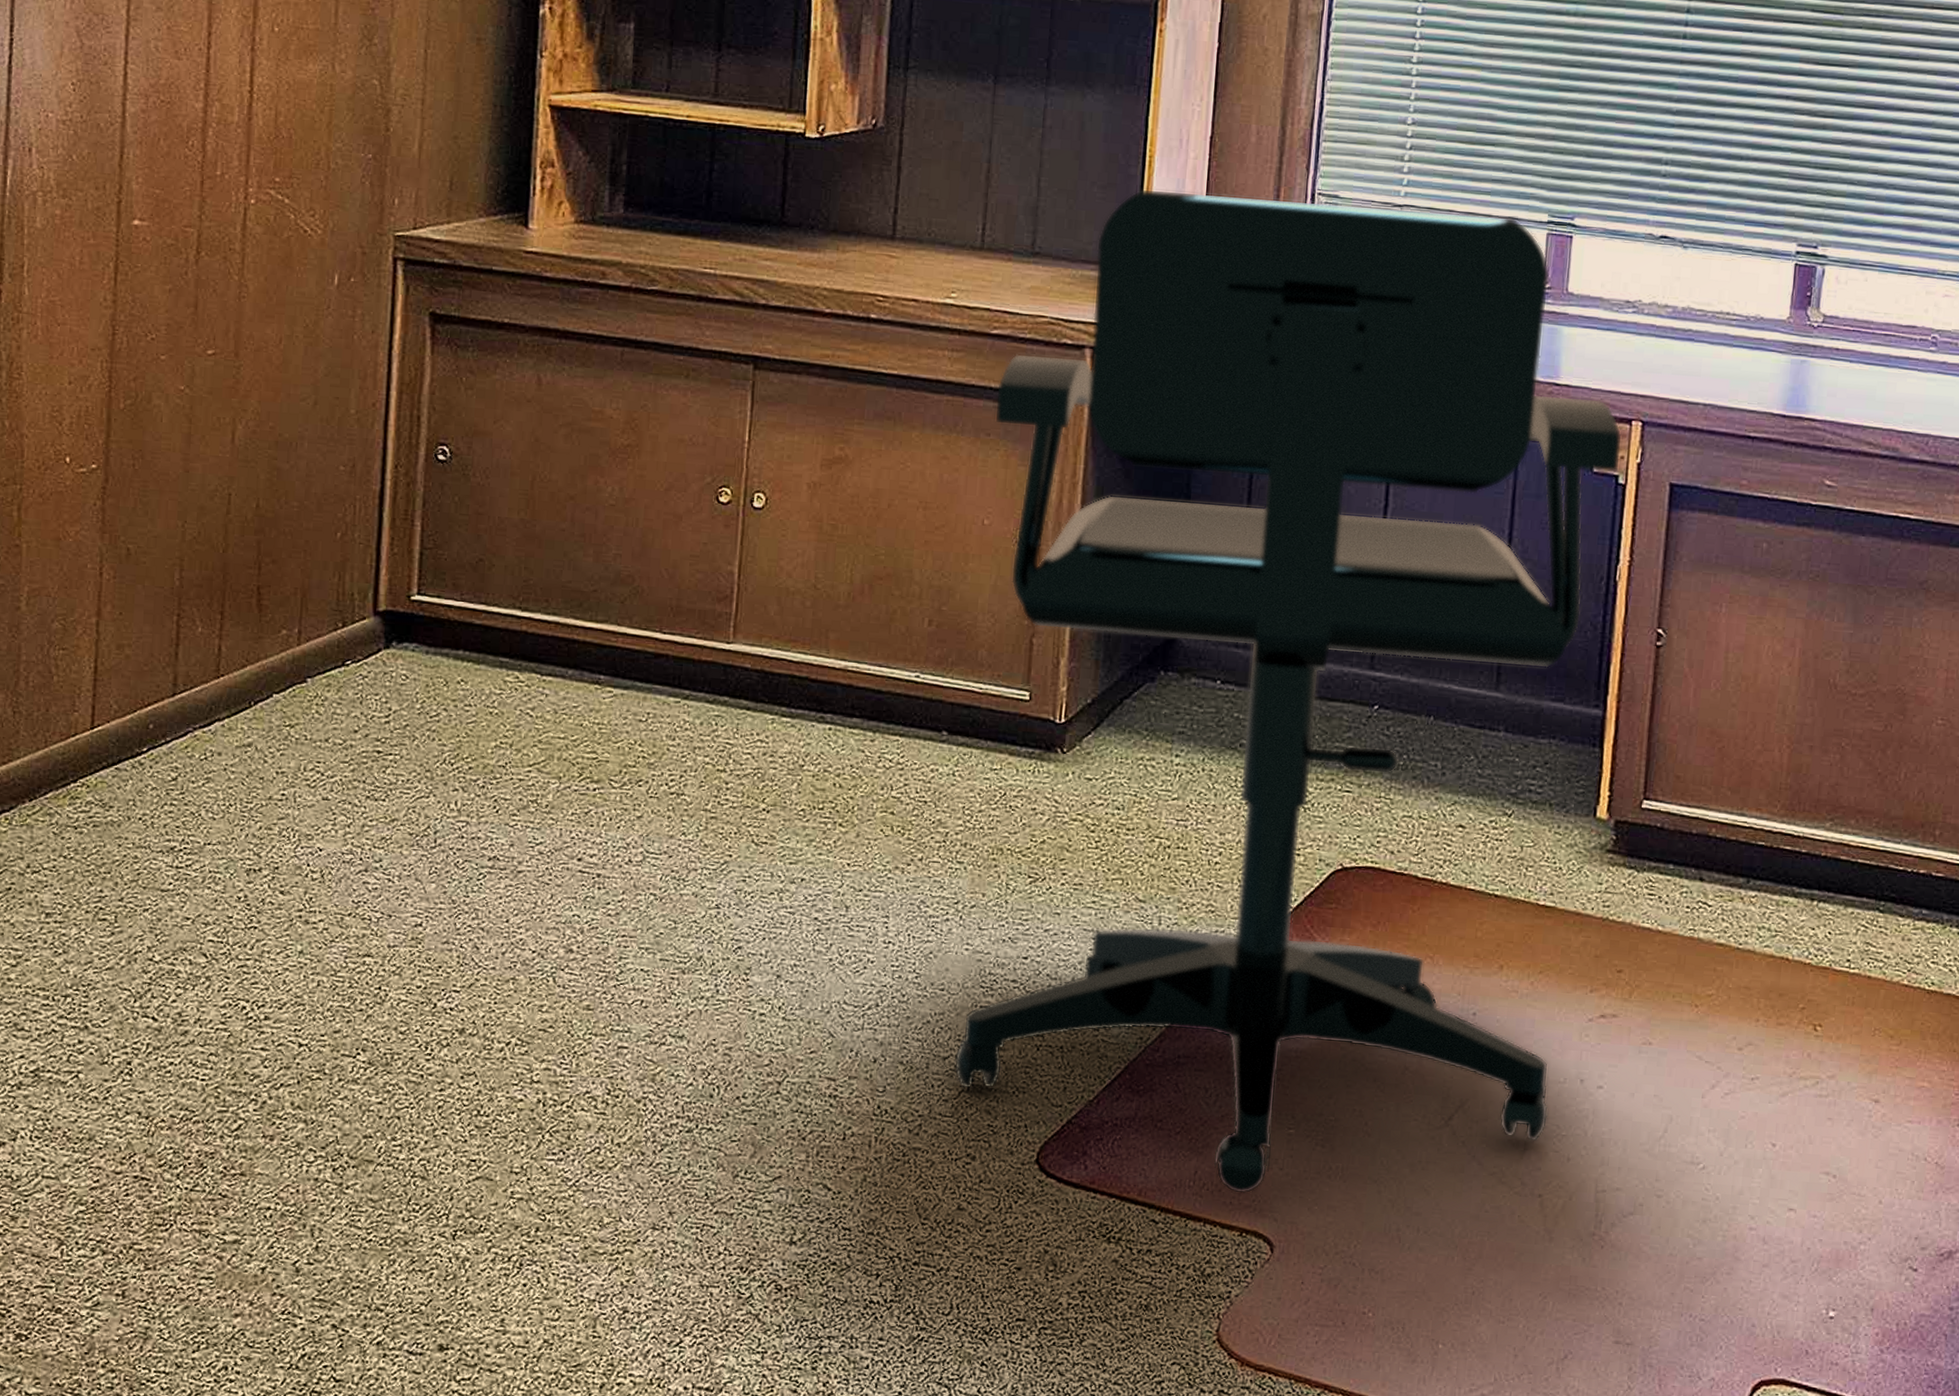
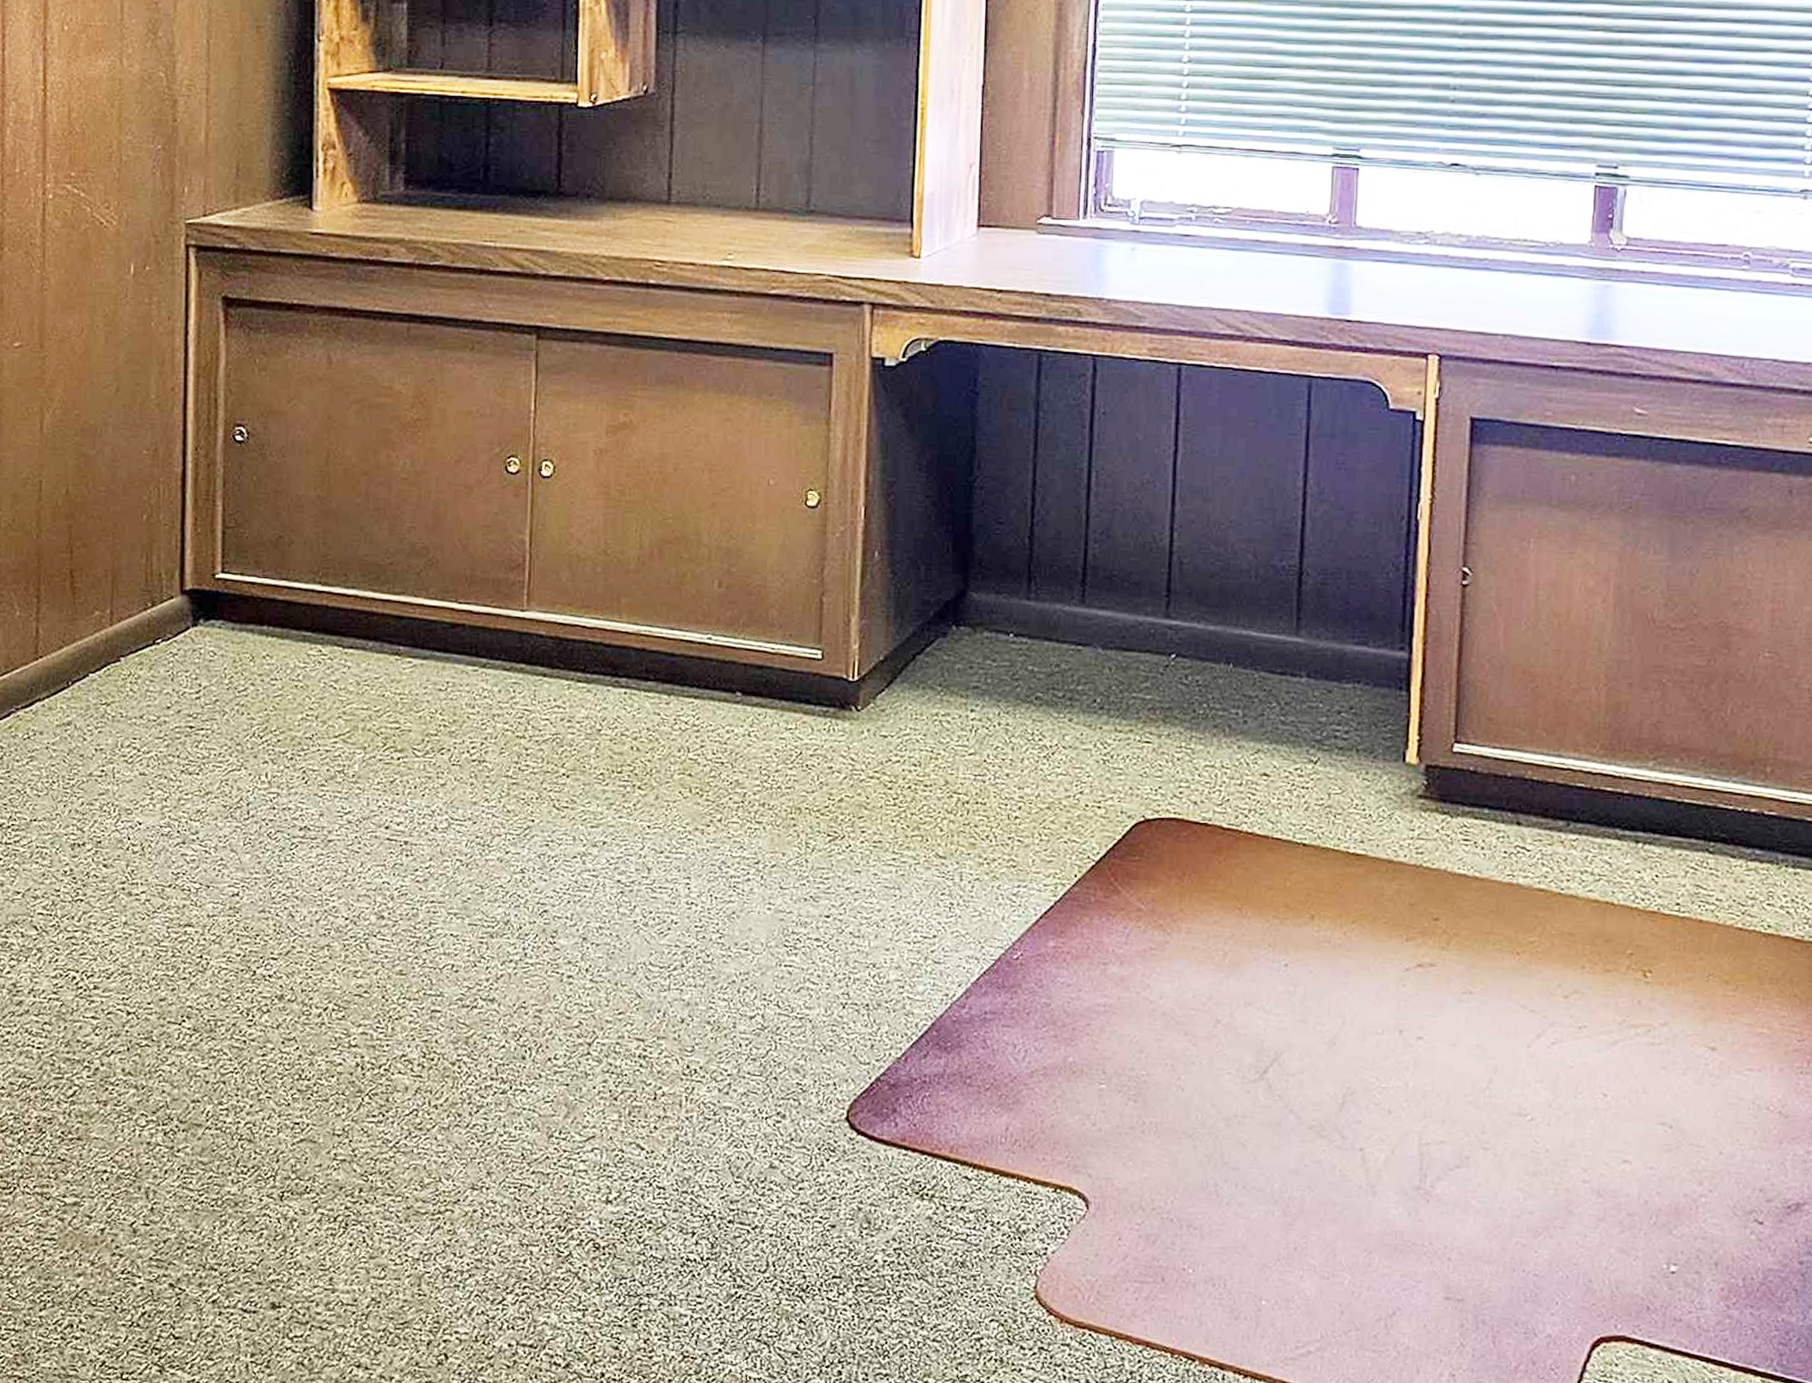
office chair: present [953,188,1623,1195] -> none [760,141,1419,1151]

